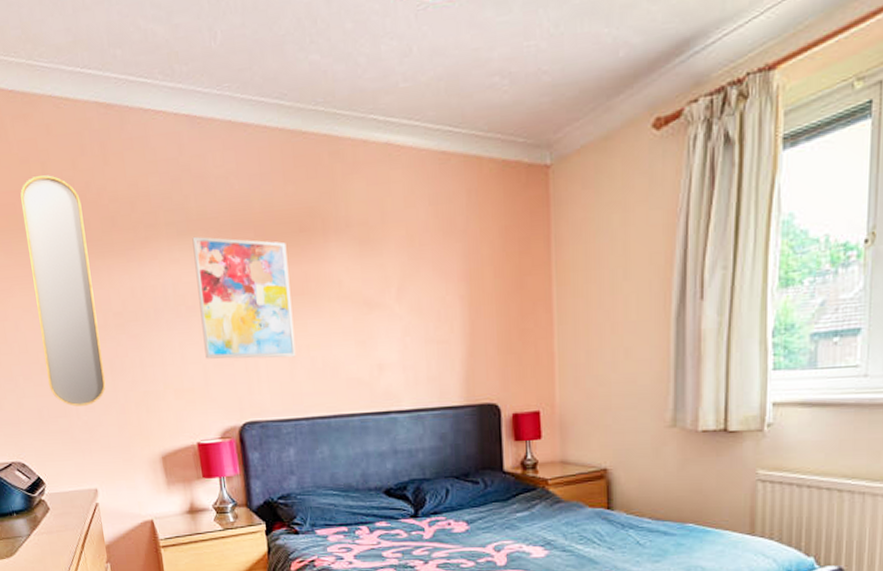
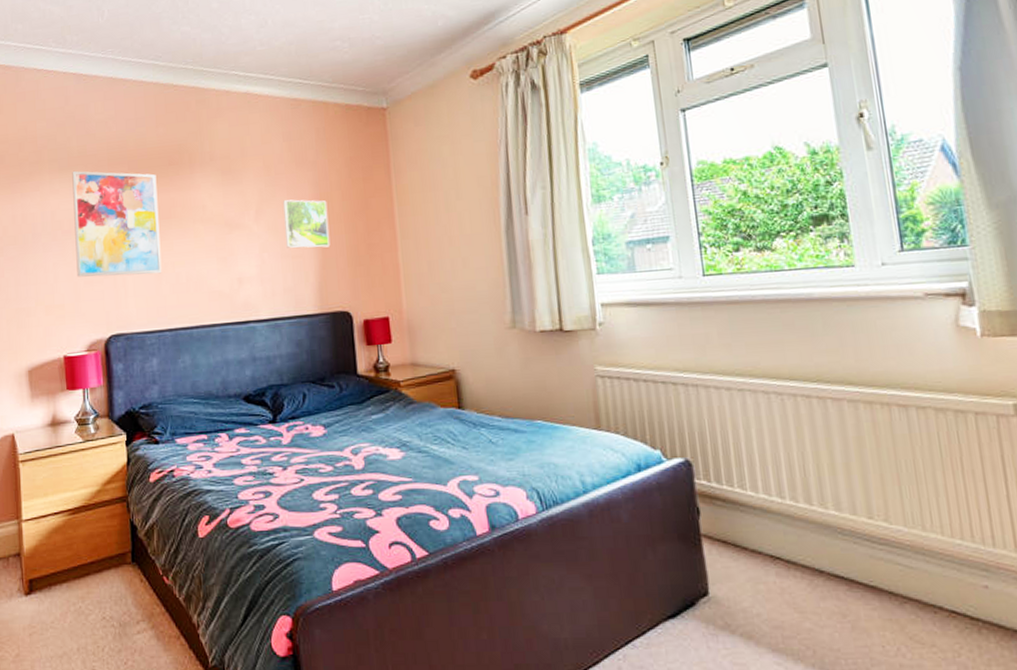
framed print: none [428,275,480,333] -> present [283,199,331,248]

